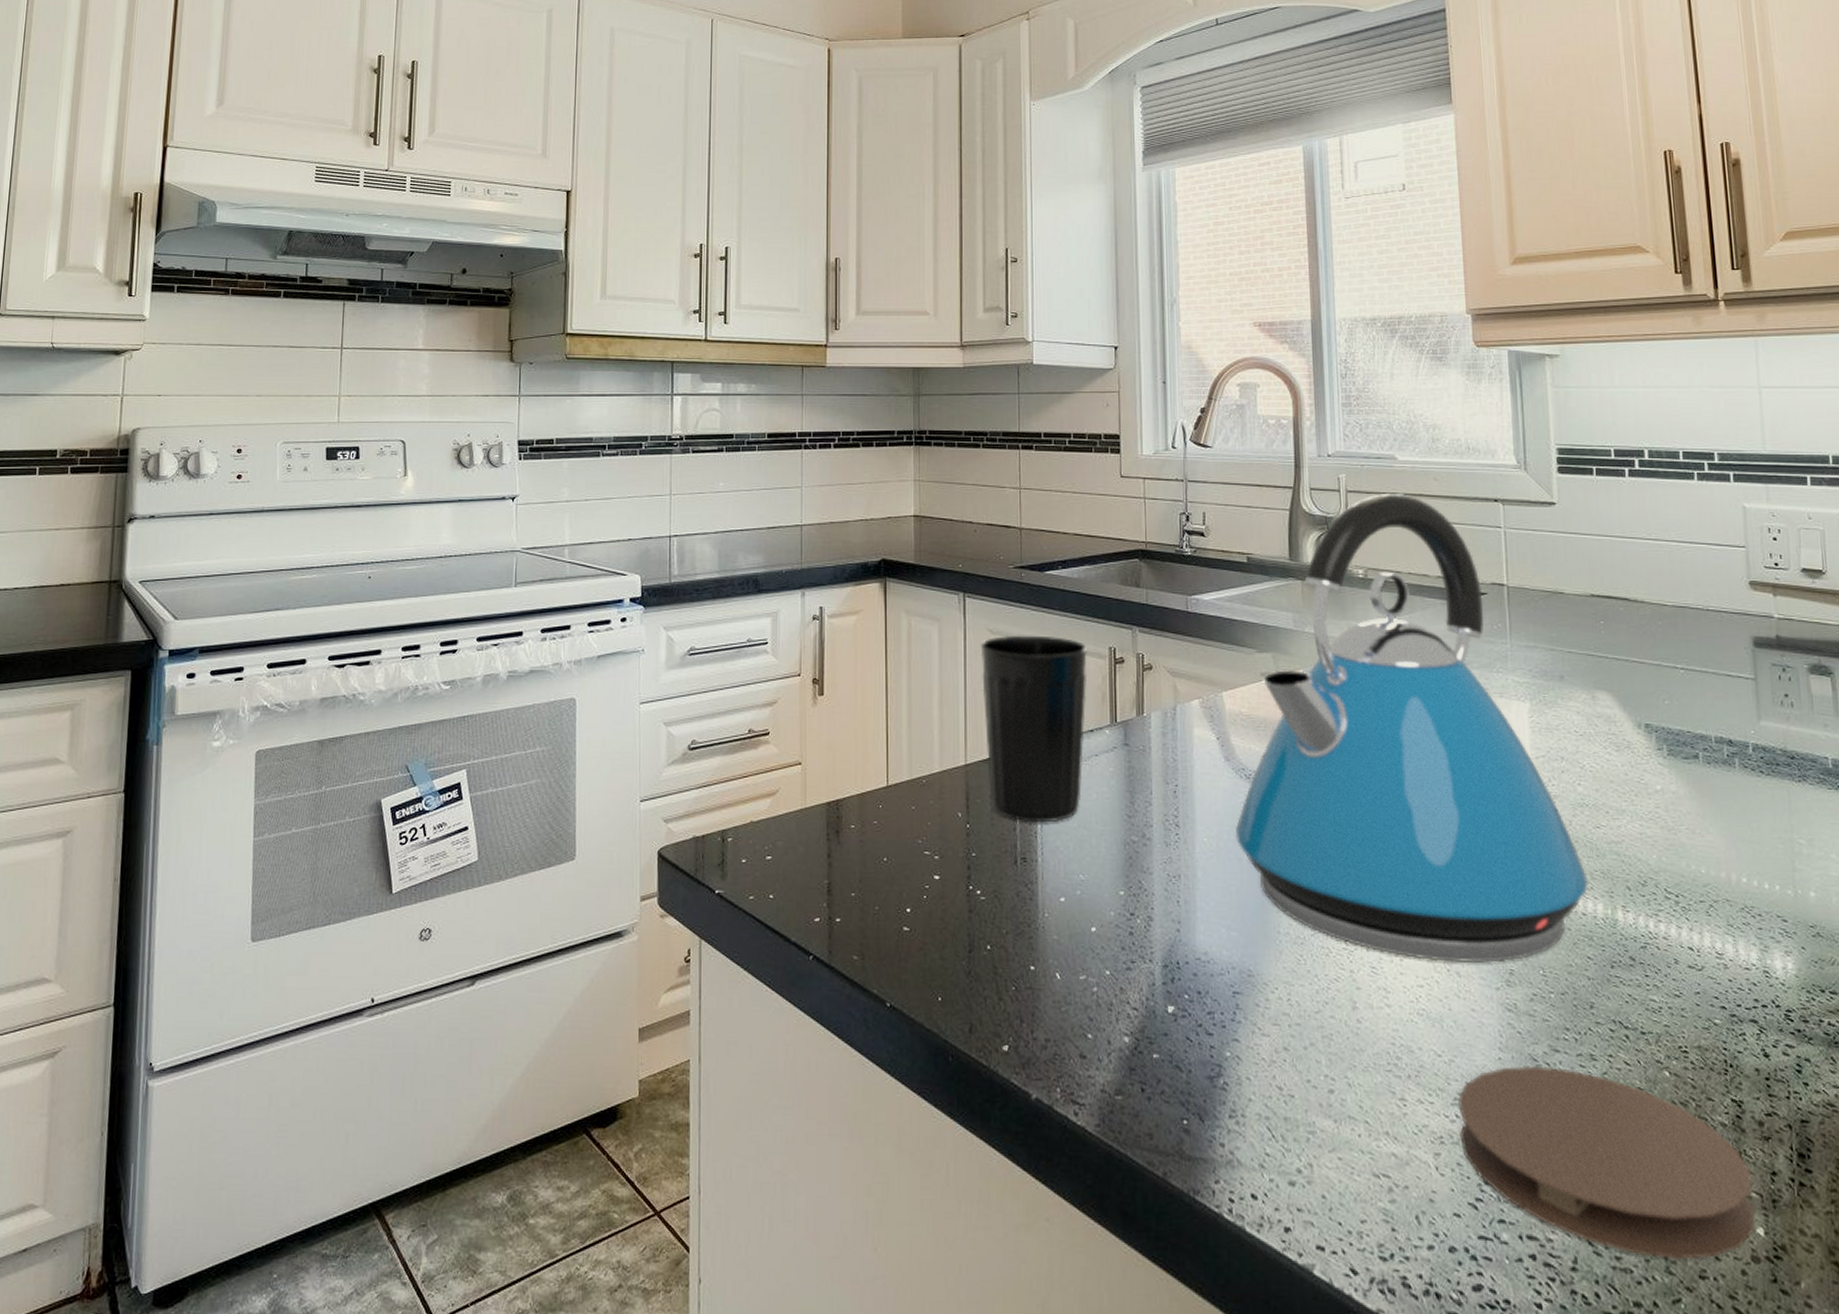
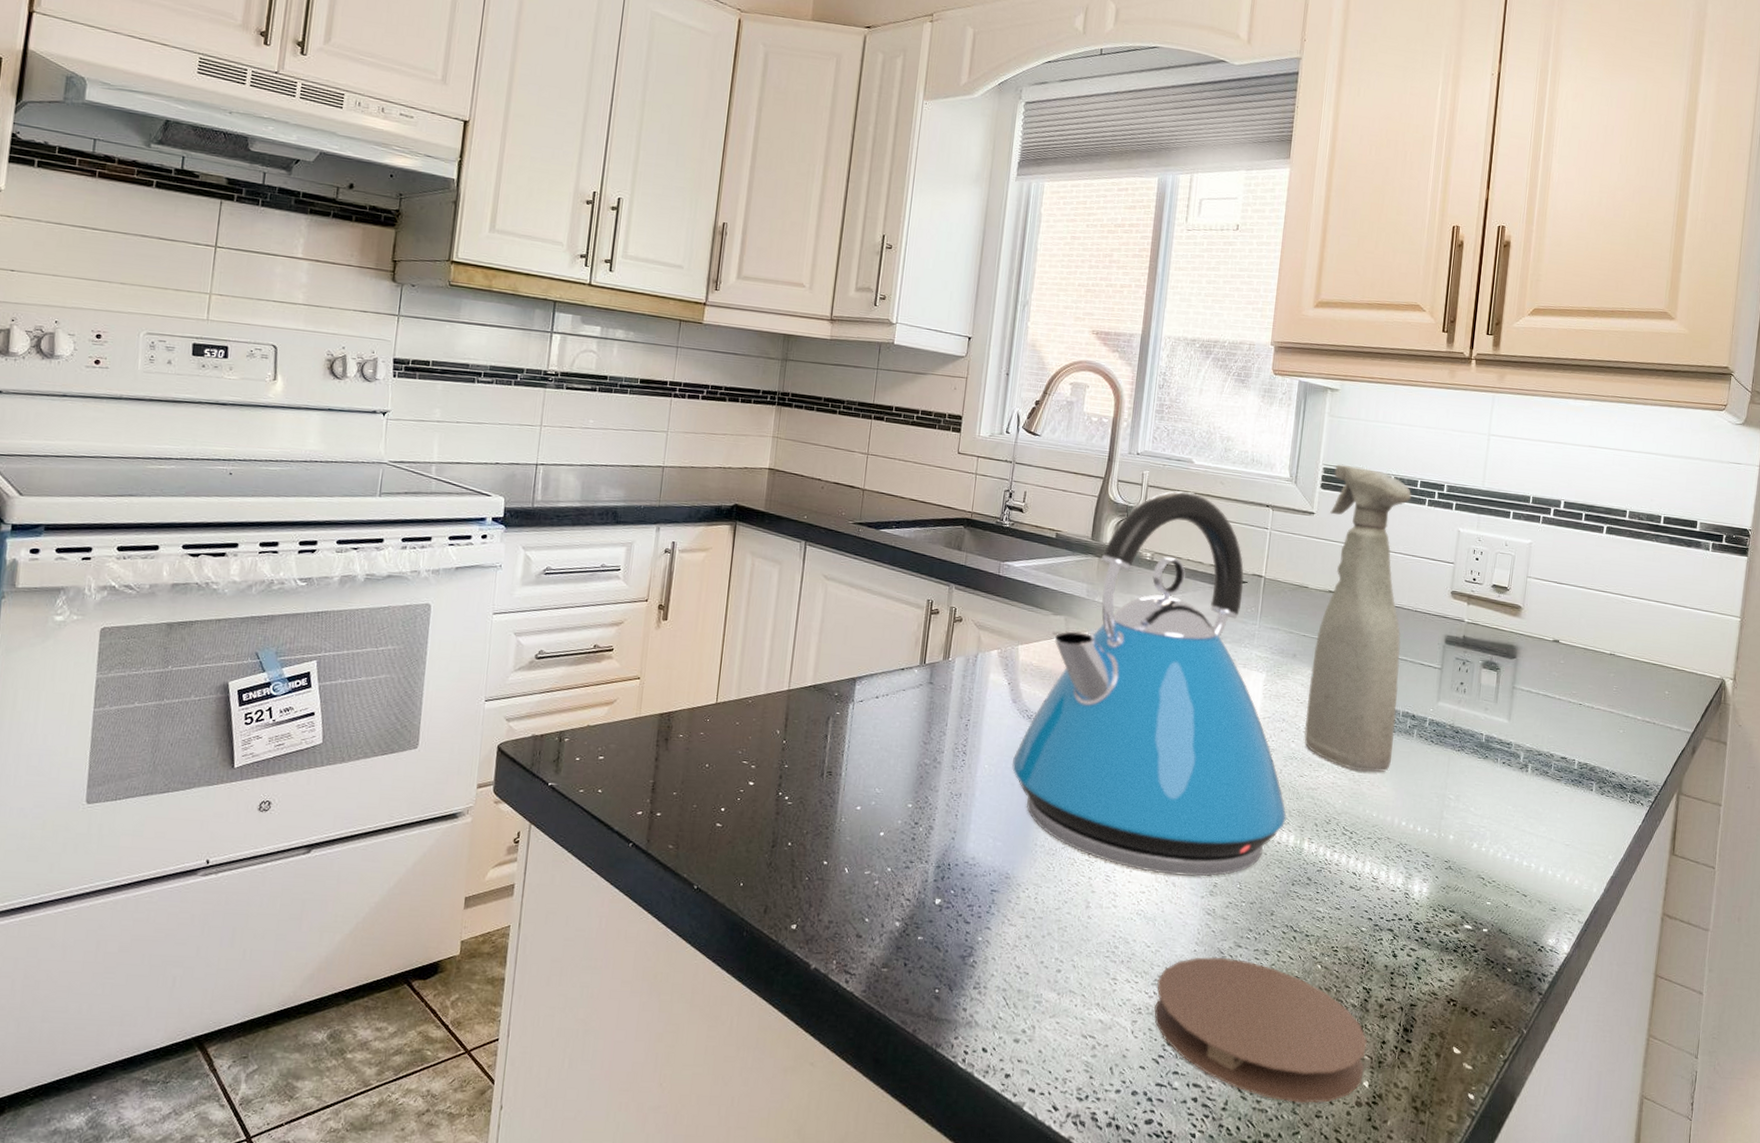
cup: present [980,635,1088,823] -> none [806,581,908,744]
spray bottle: none [1571,441,1712,816] -> present [1304,464,1412,772]

